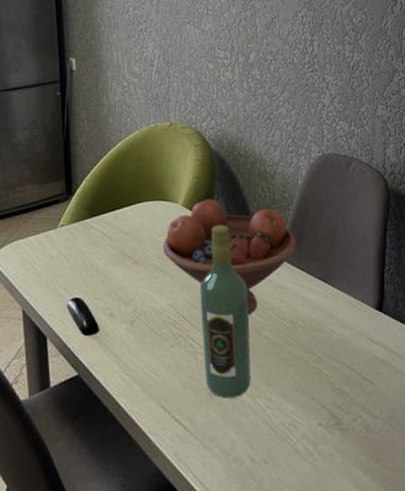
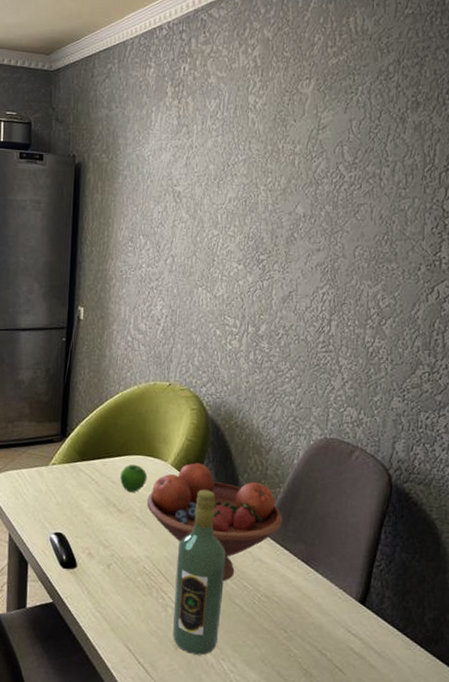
apple: none [133,211,161,241] -> present [120,464,148,492]

